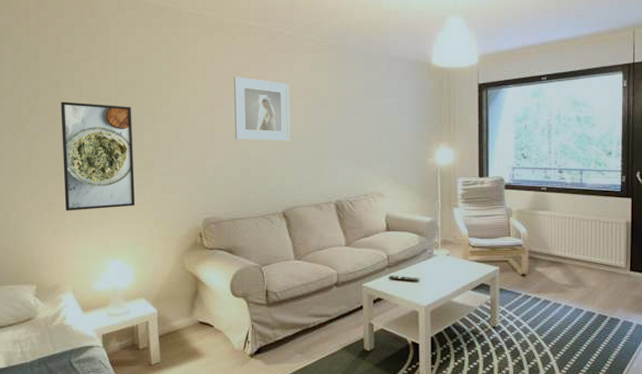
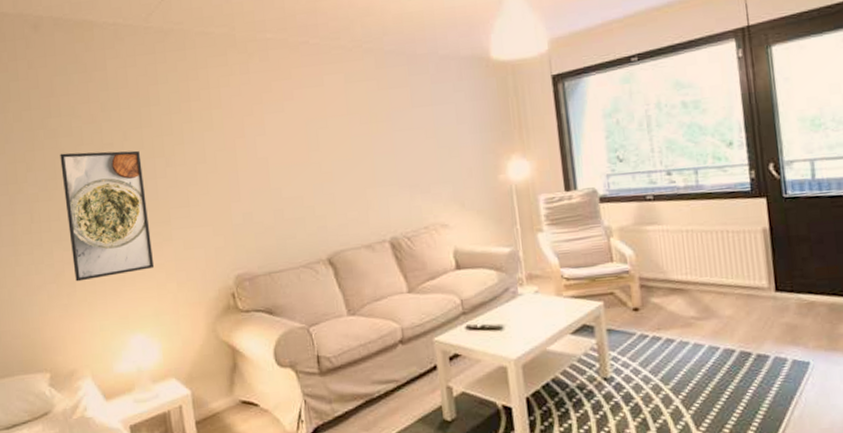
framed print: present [233,76,290,141] -> none [254,100,328,177]

